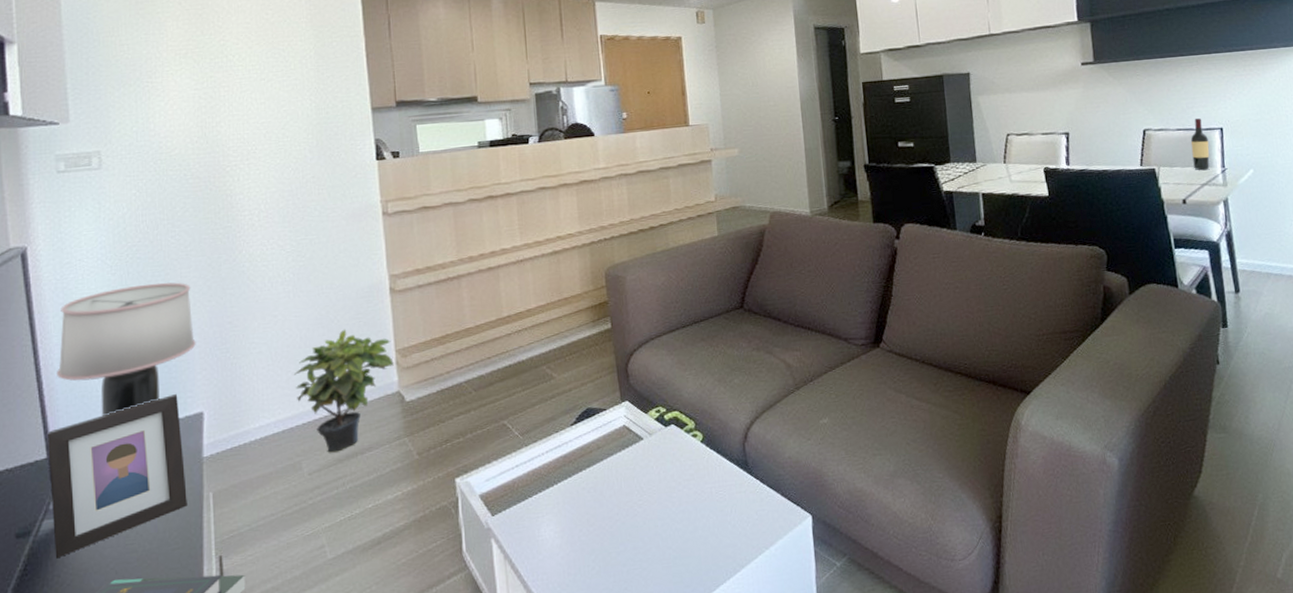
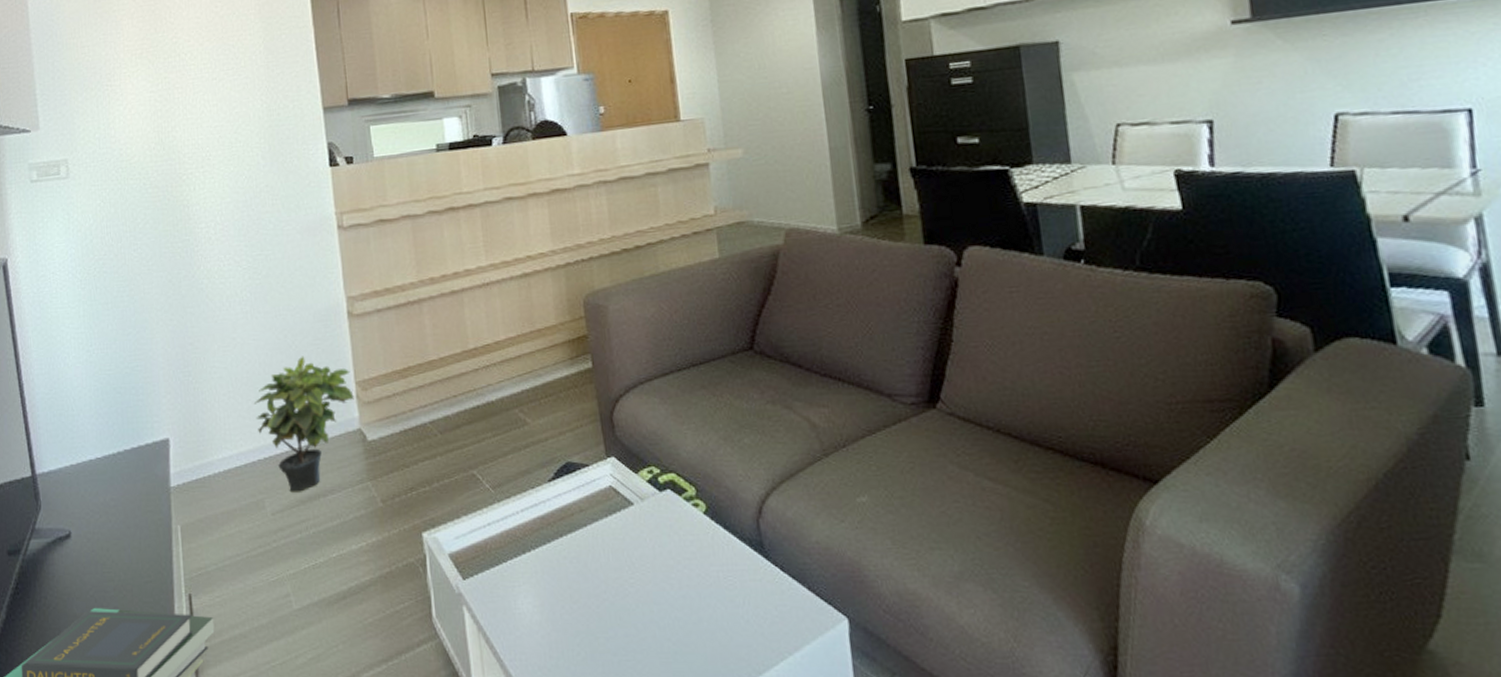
picture frame: present [48,393,188,559] -> none [31,417,158,580]
table lamp: present [56,282,196,417] -> none [36,298,160,437]
wine bottle: present [1190,118,1210,170] -> none [1415,95,1450,173]

